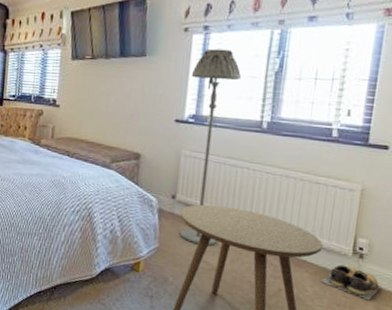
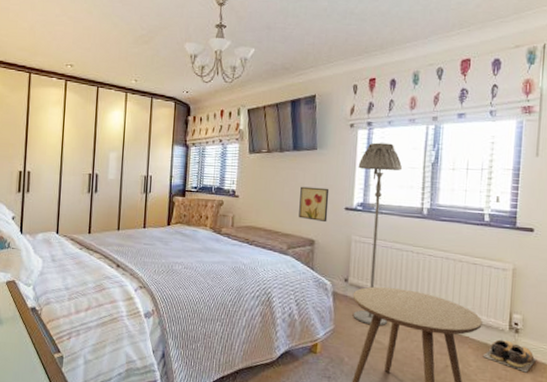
wall art: none [124,96,159,135] -> present [299,186,330,223]

